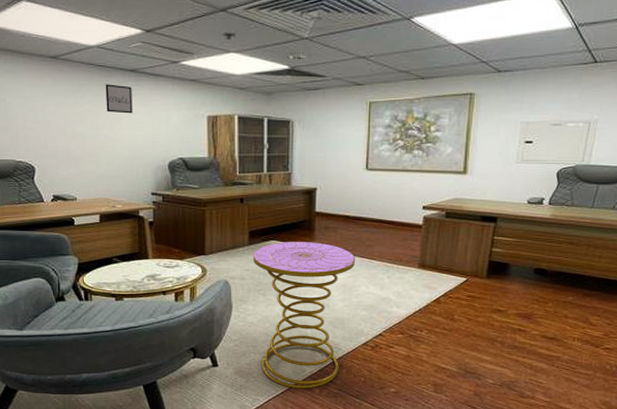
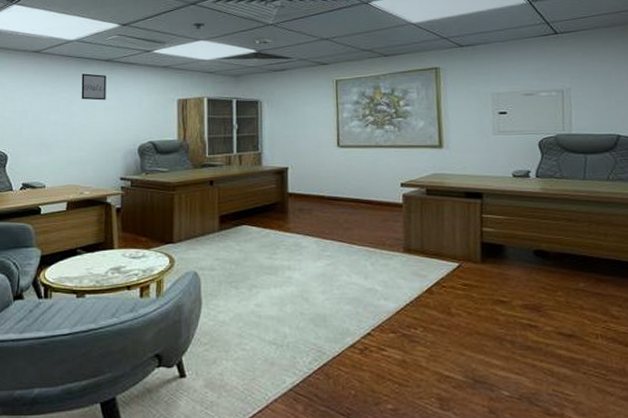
side table: present [252,241,356,389] -> none [223,225,335,405]

